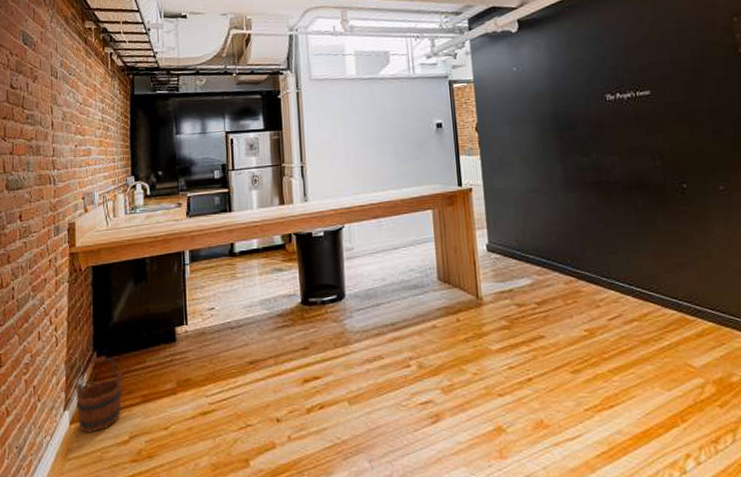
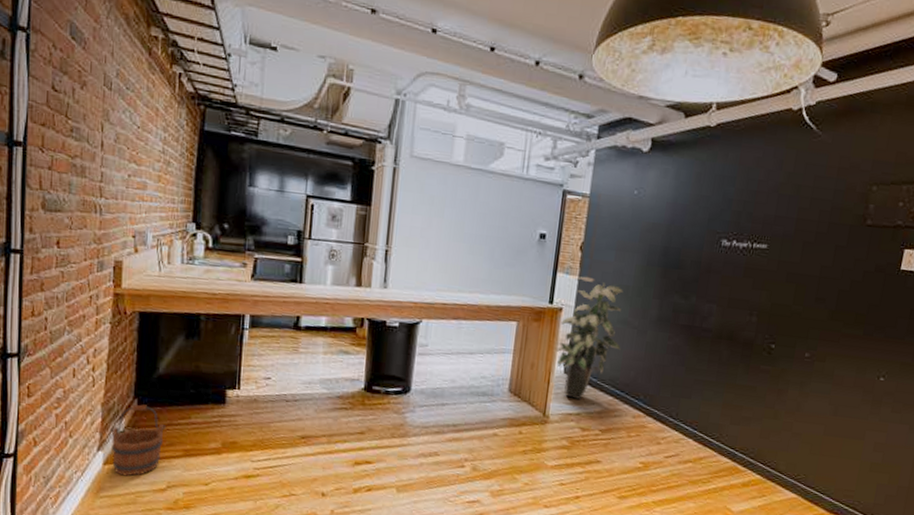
indoor plant: none [473,154,537,275] -> present [556,276,624,399]

